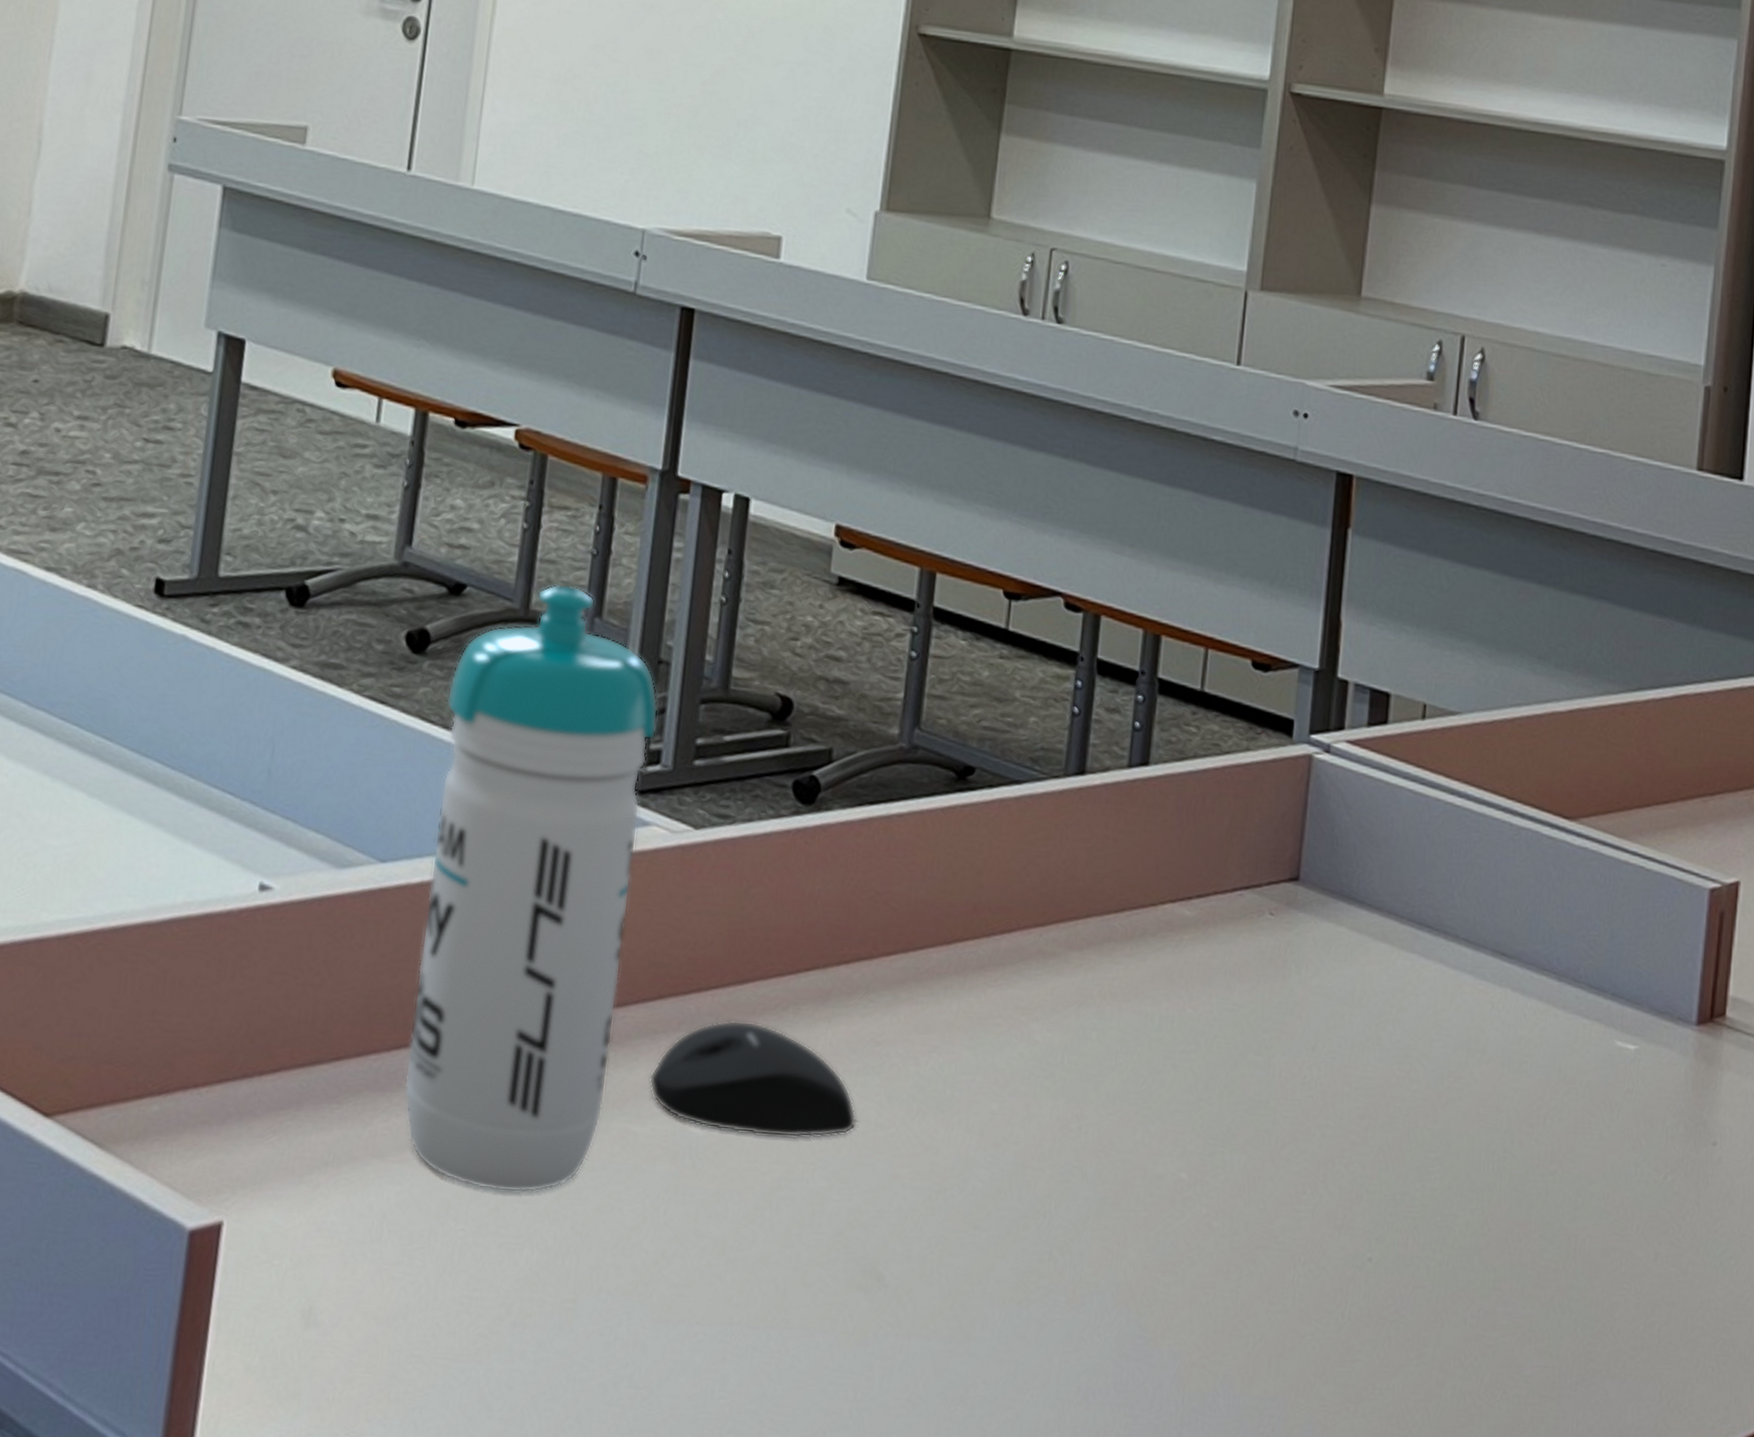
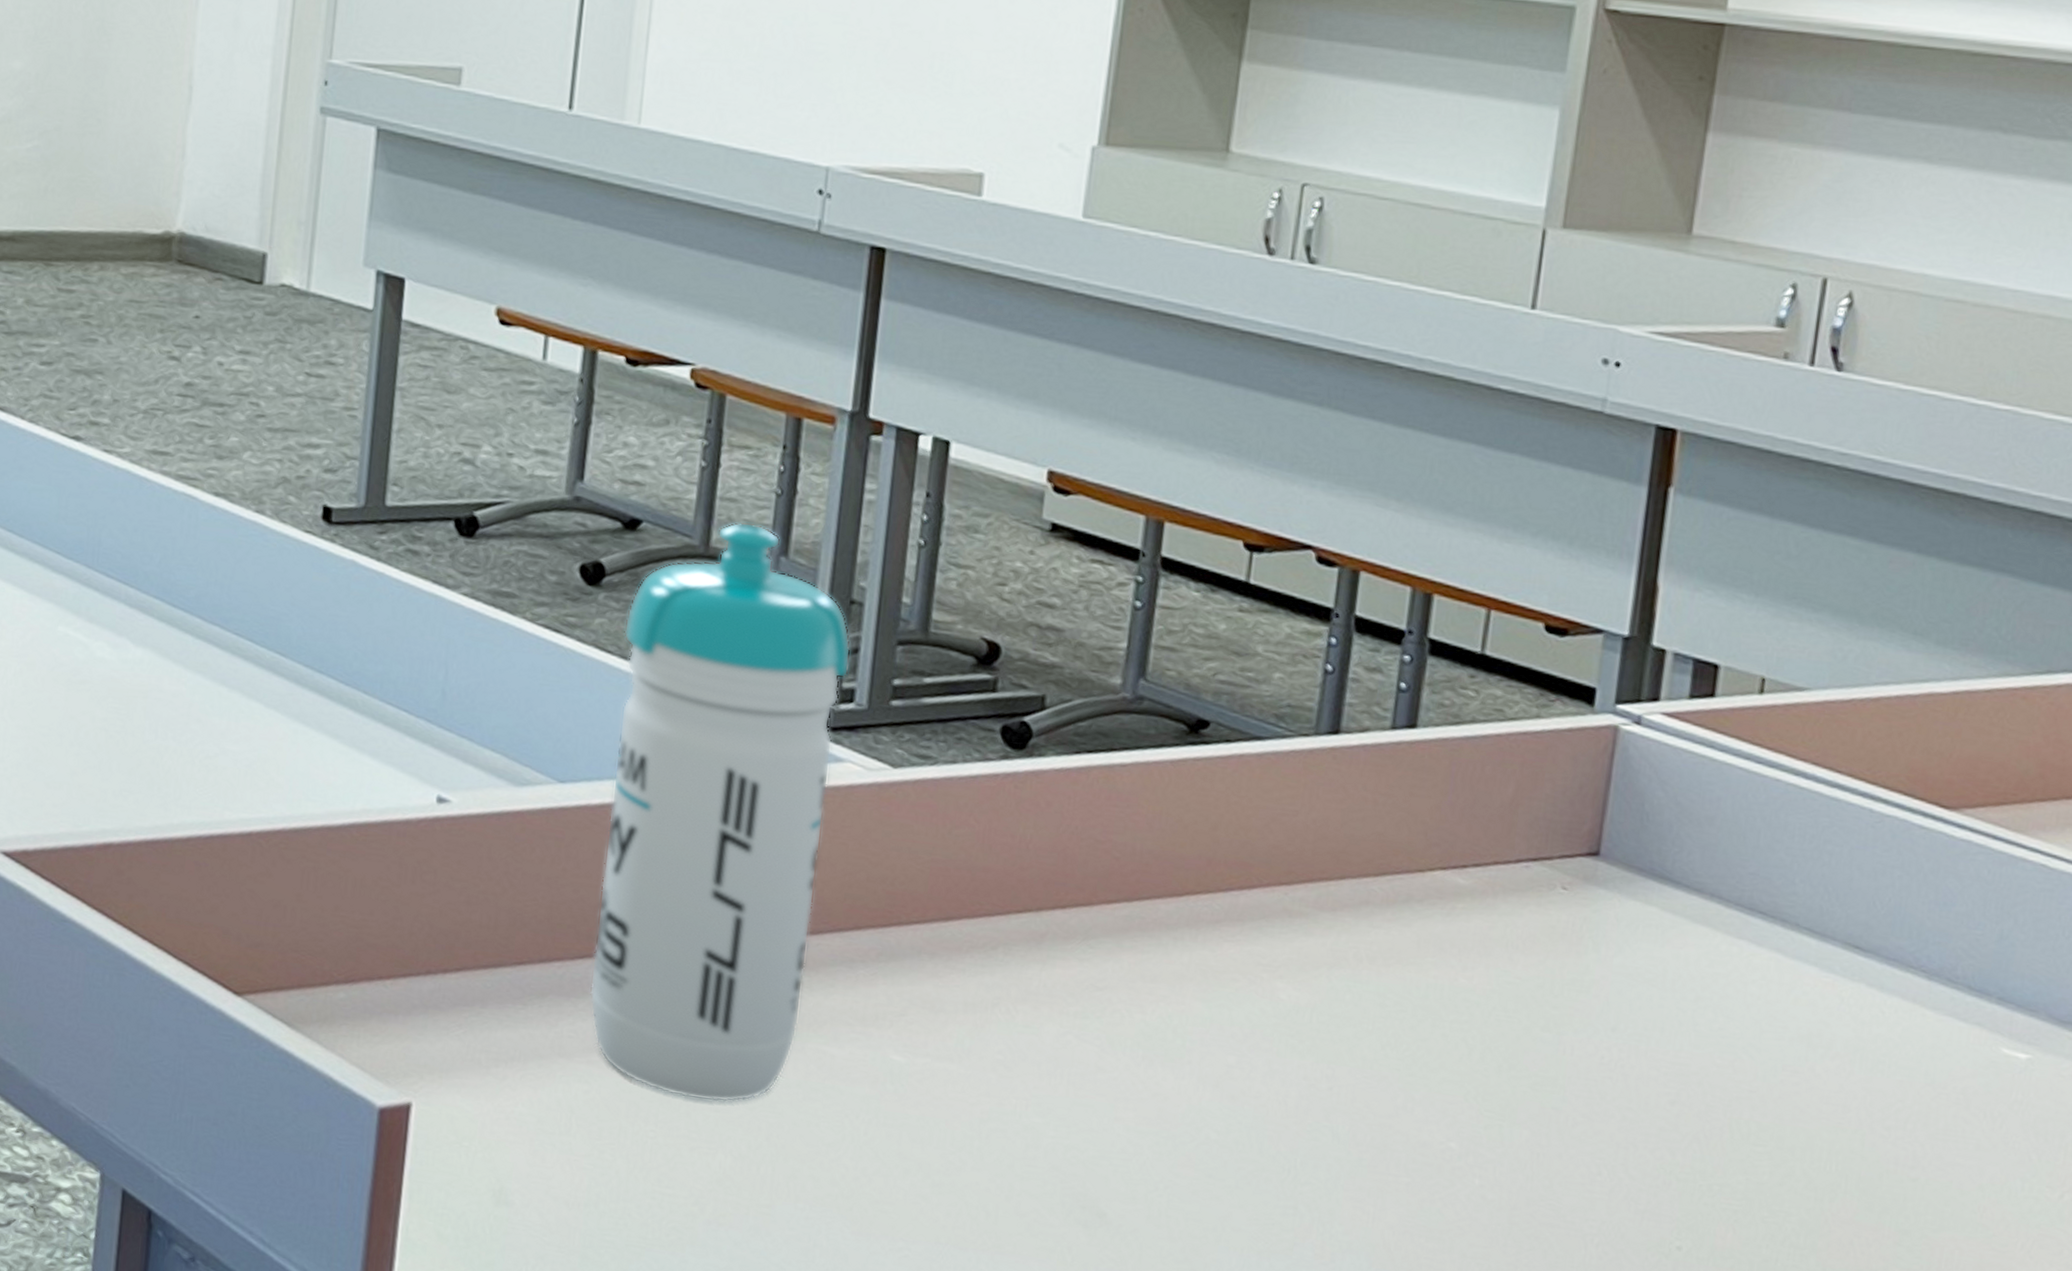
mouse: present [649,1020,857,1138] -> none [846,955,1075,1075]

